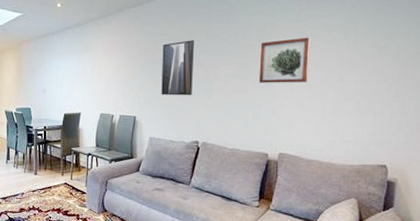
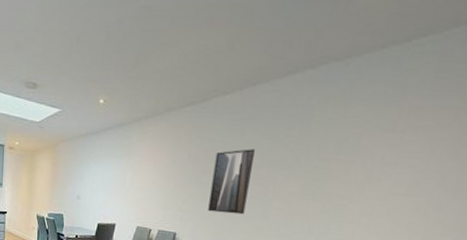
wall art: present [258,37,311,83] -> none [328,152,407,209]

